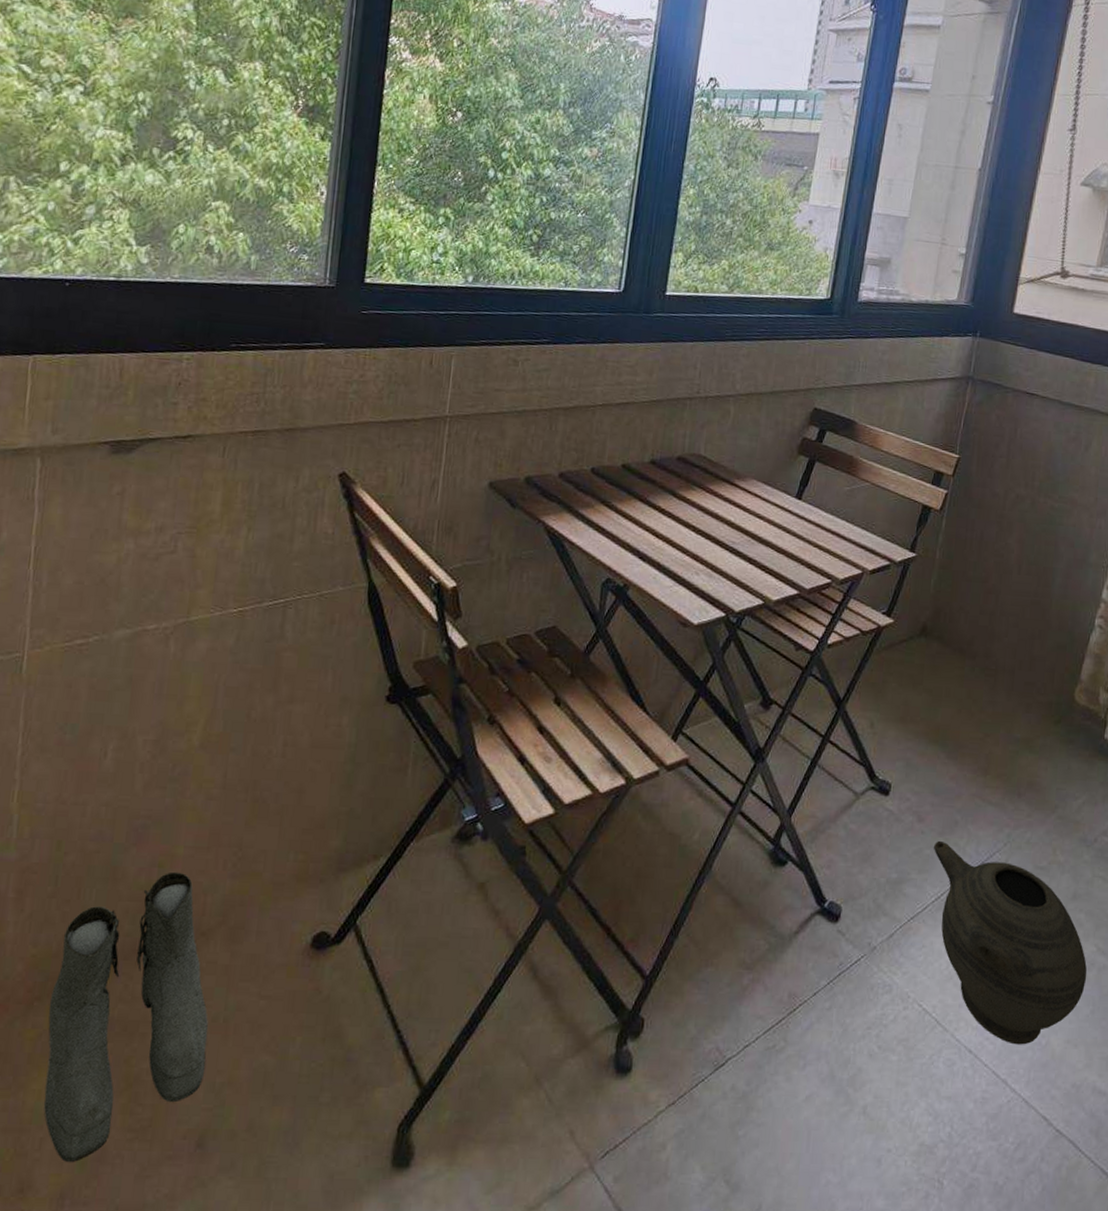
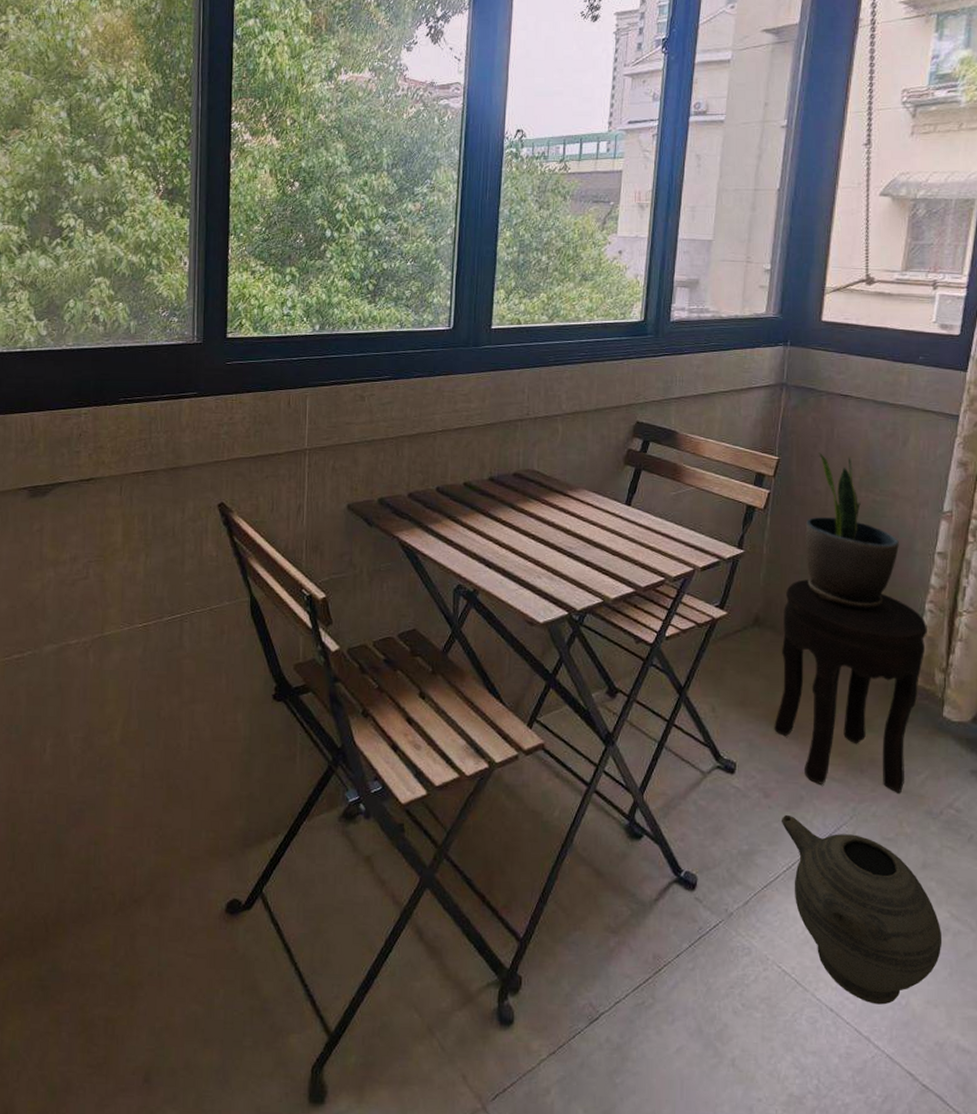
boots: present [44,871,208,1162] -> none [16,848,146,1092]
side table: none [933,588,1096,819] -> present [774,579,927,793]
potted plant: none [979,453,1074,624] -> present [805,452,899,611]

